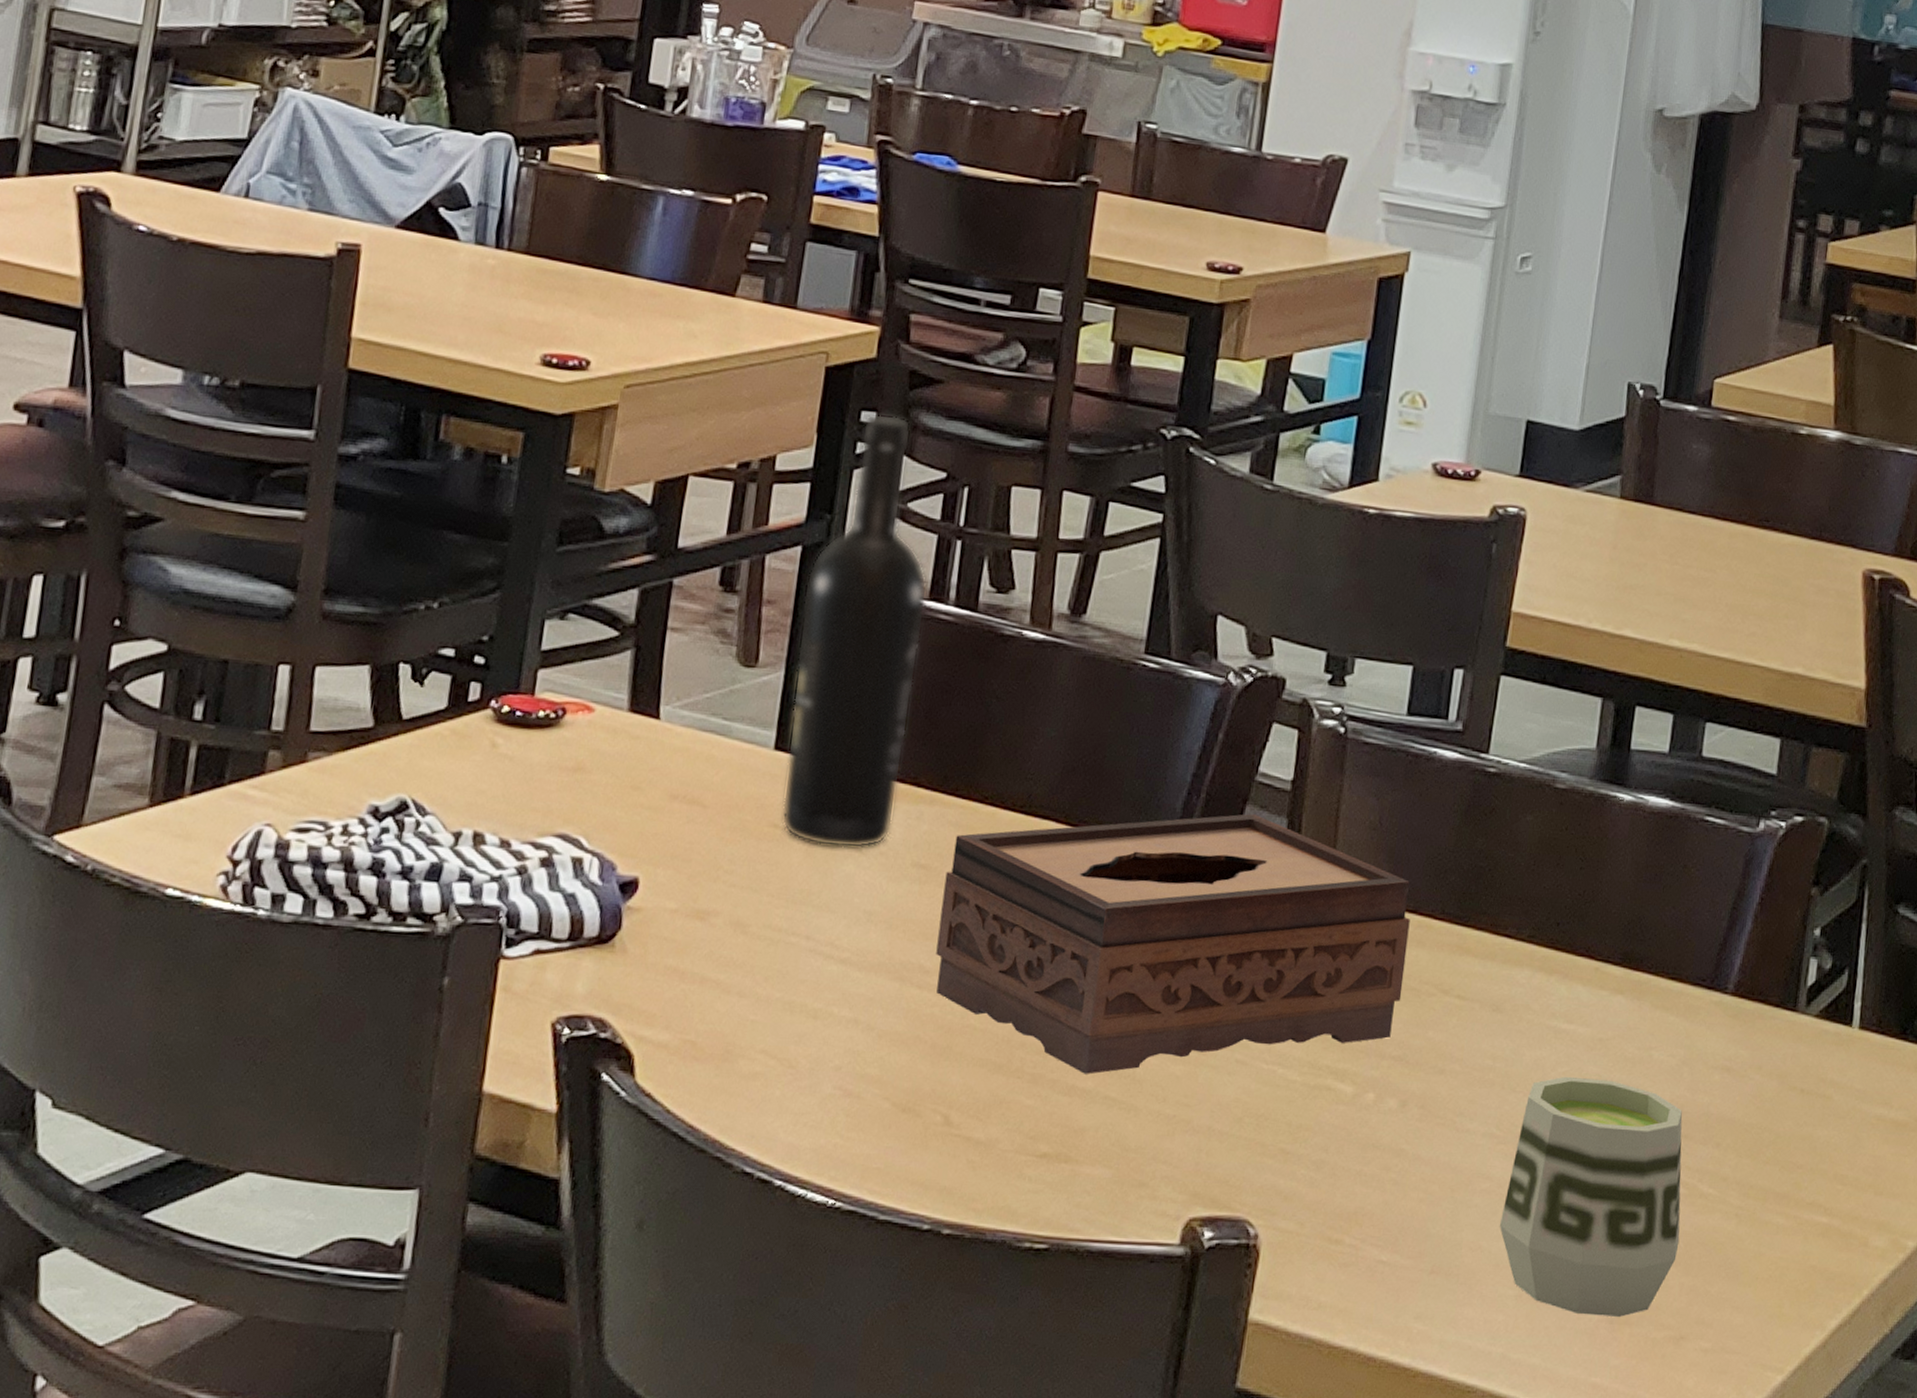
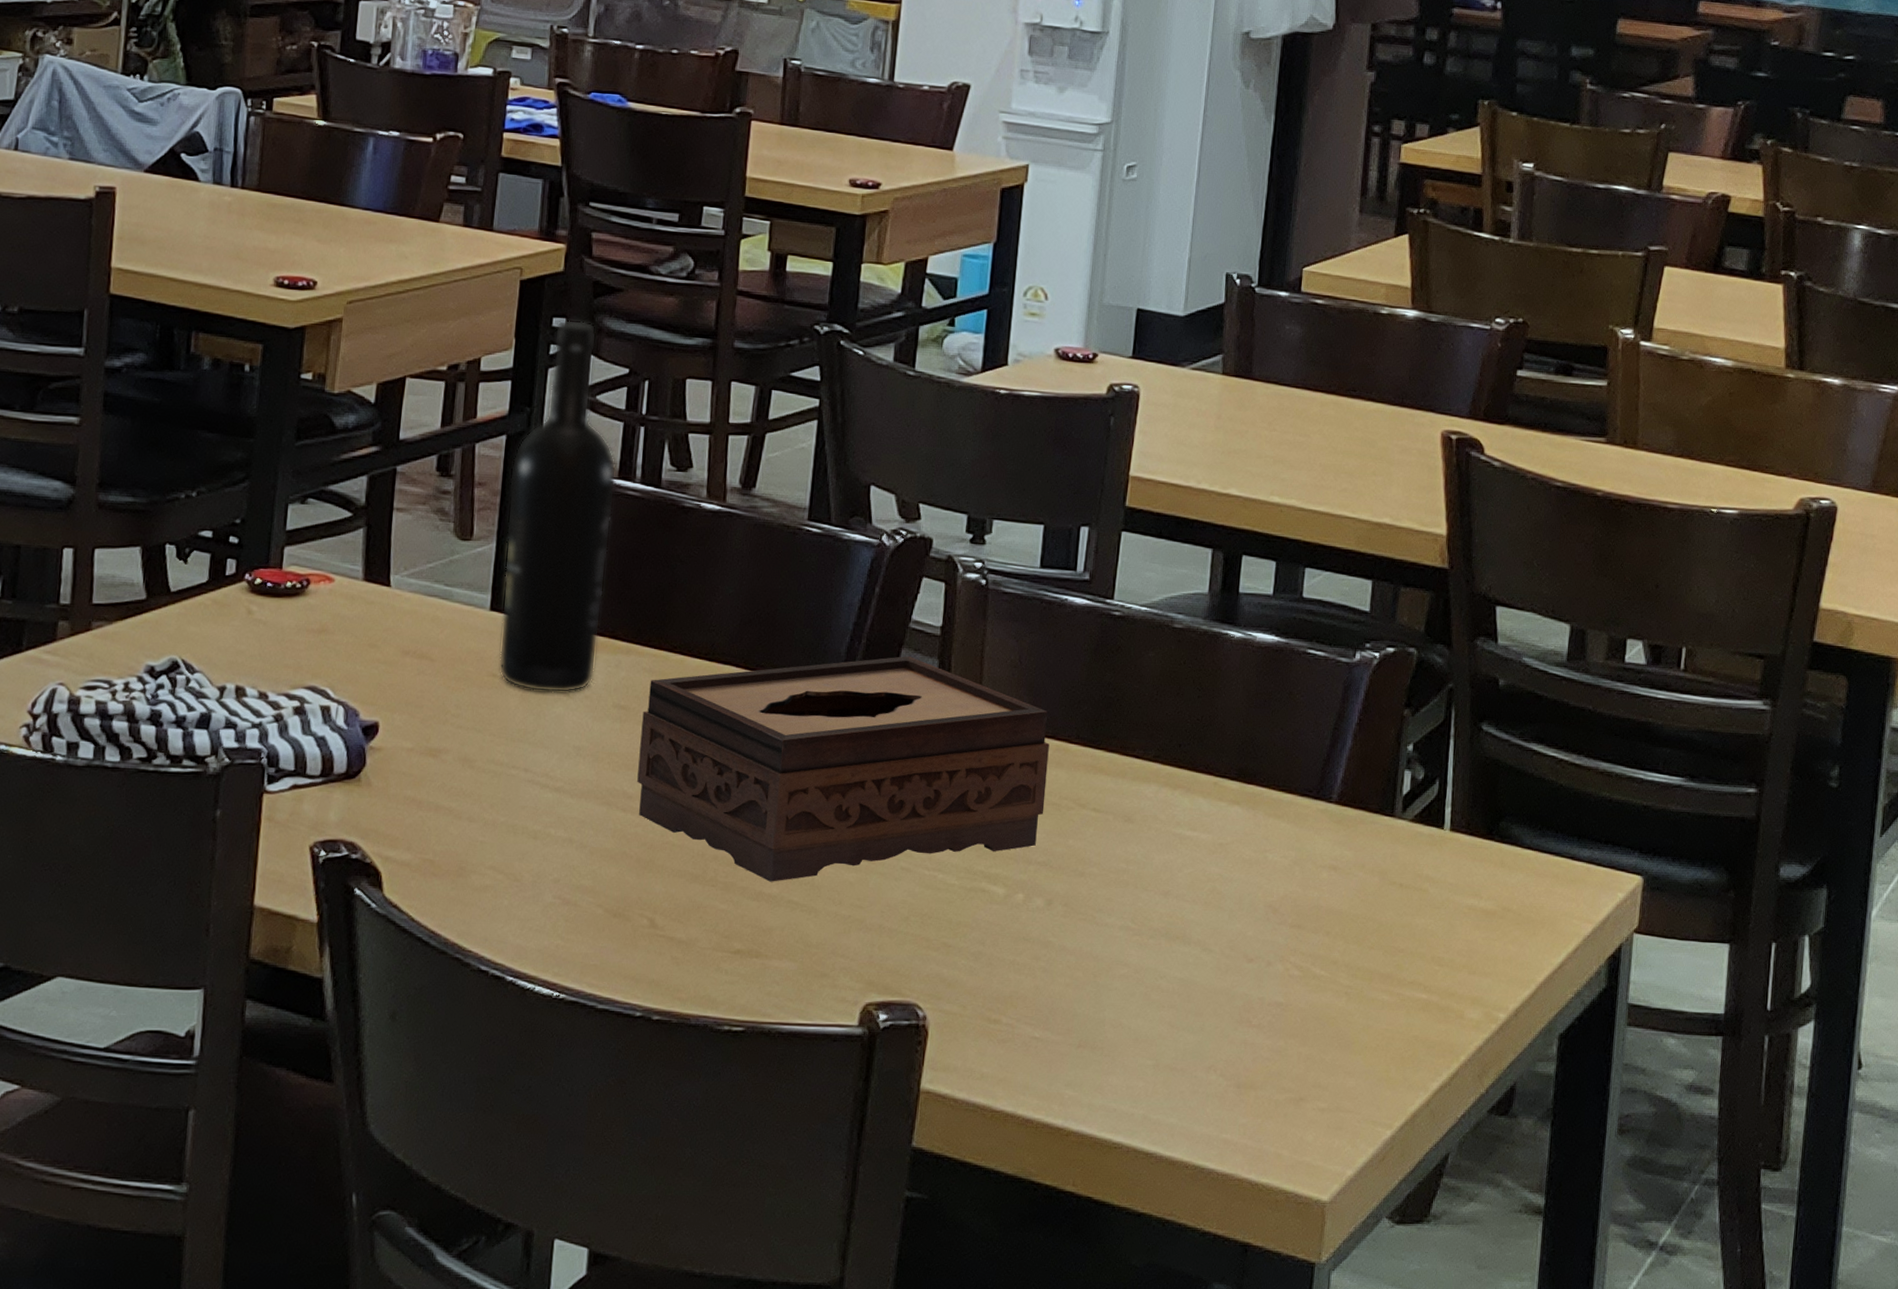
cup: present [1500,1076,1683,1317] -> none [1138,876,1297,1082]

